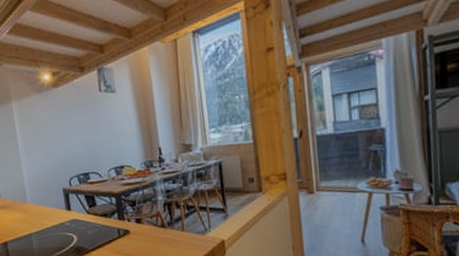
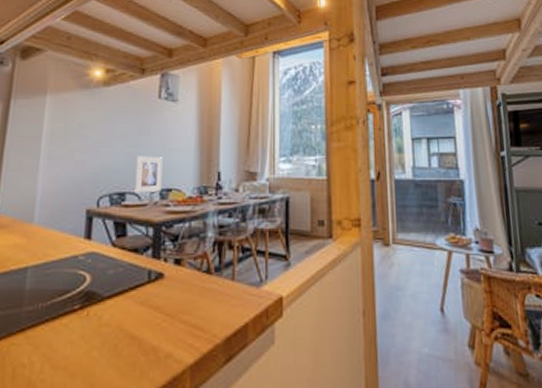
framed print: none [92,141,116,173] -> present [135,155,163,193]

